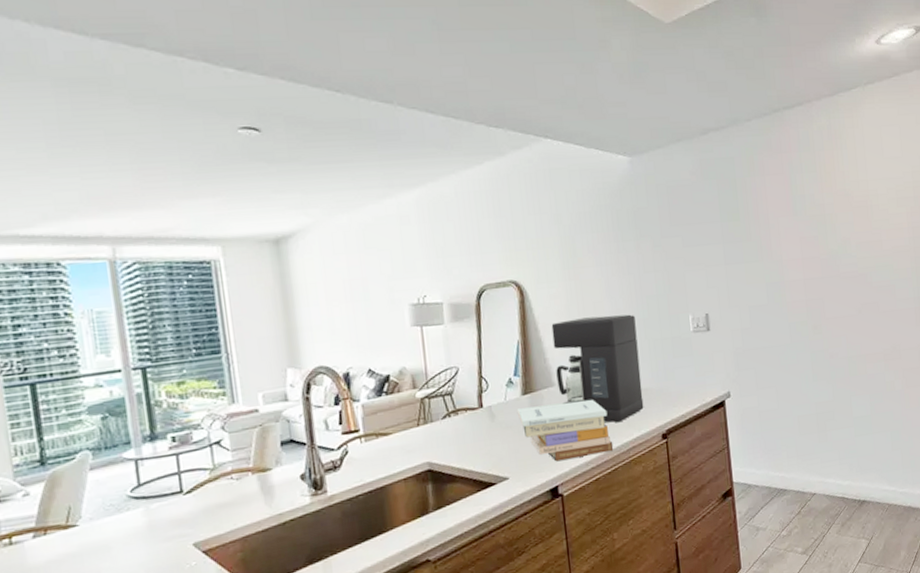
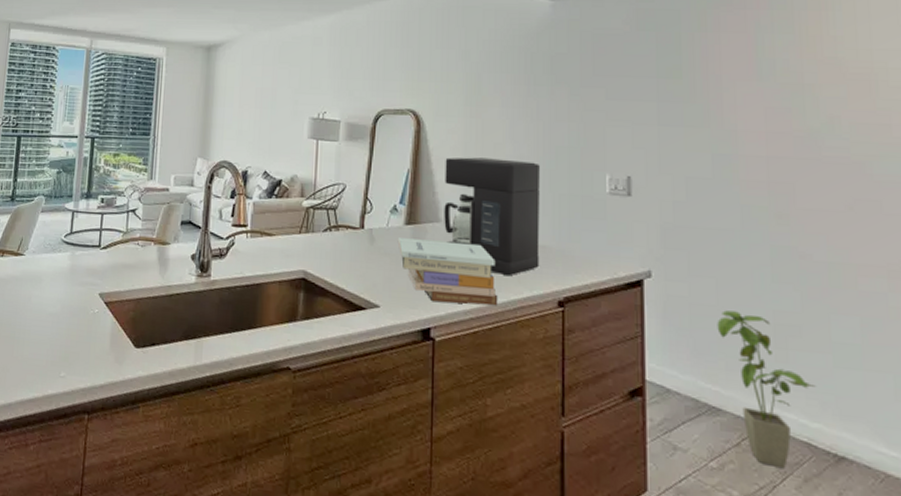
house plant: none [779,410,845,522] -> present [717,310,816,469]

